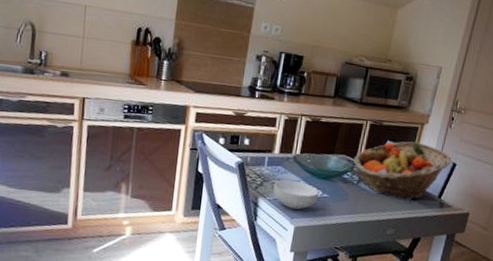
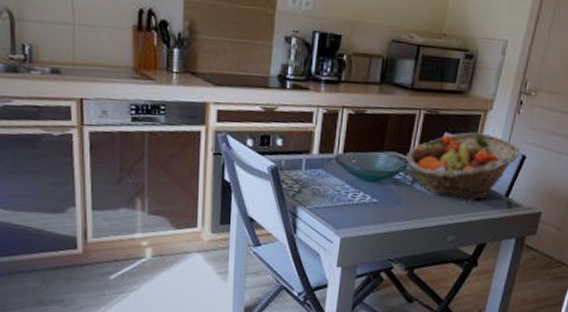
cereal bowl: present [273,180,319,210] -> none [313,184,368,218]

